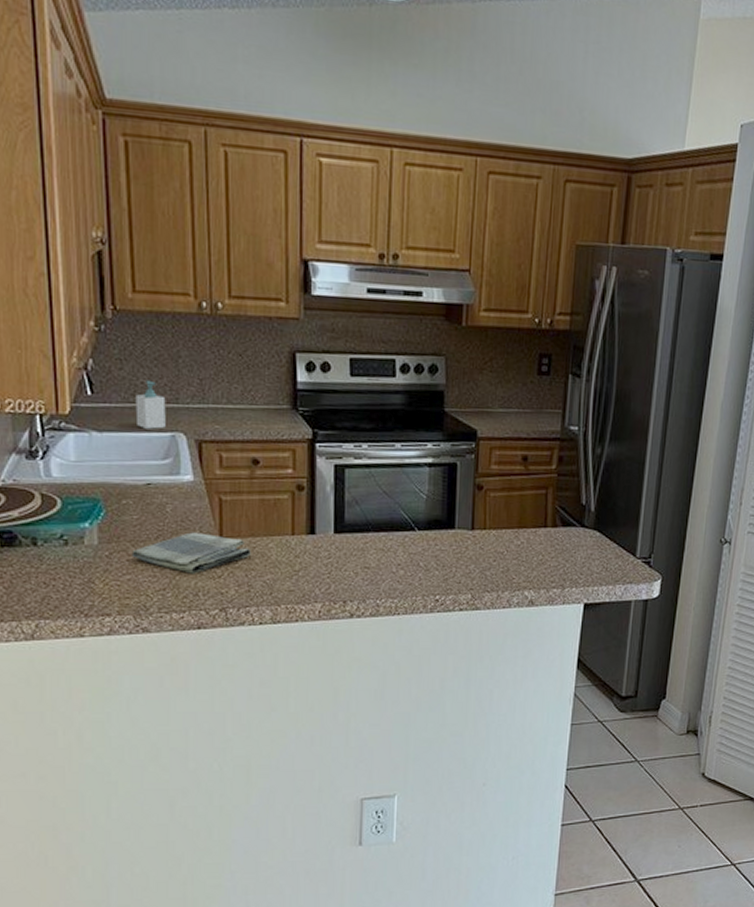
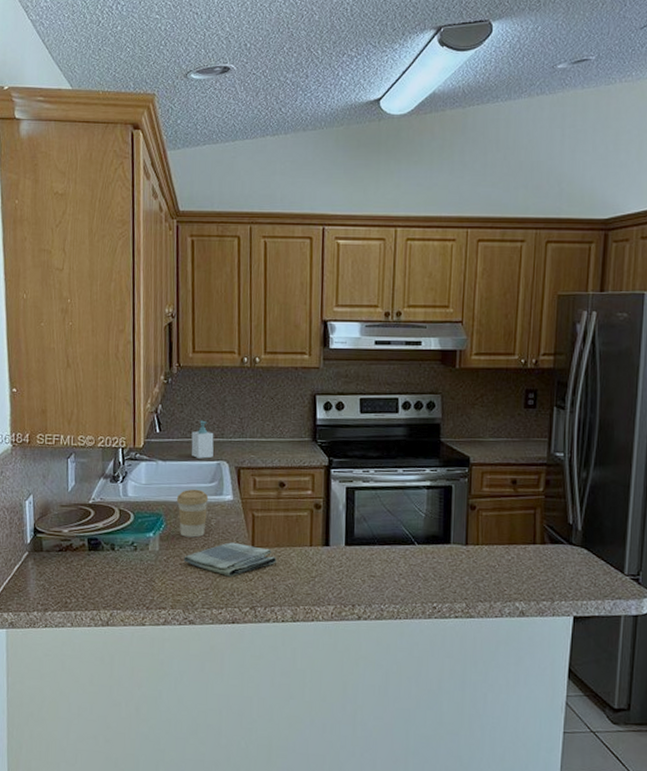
coffee cup: none [118,467,162,528] -> present [176,489,209,538]

